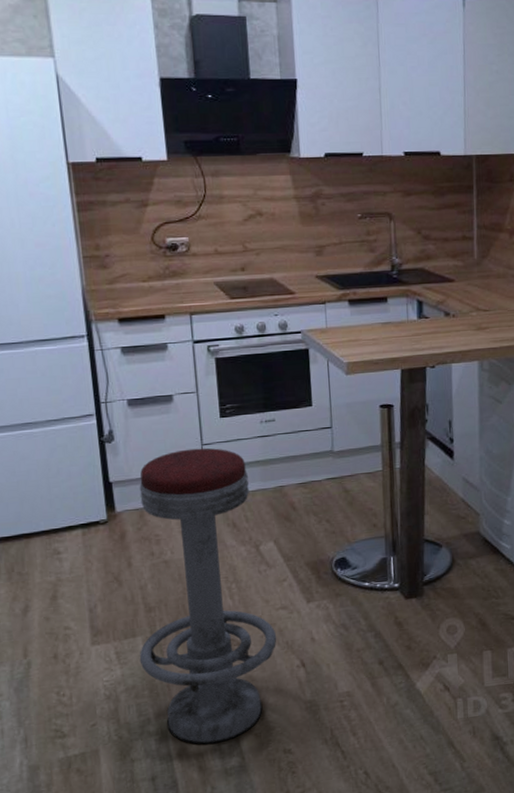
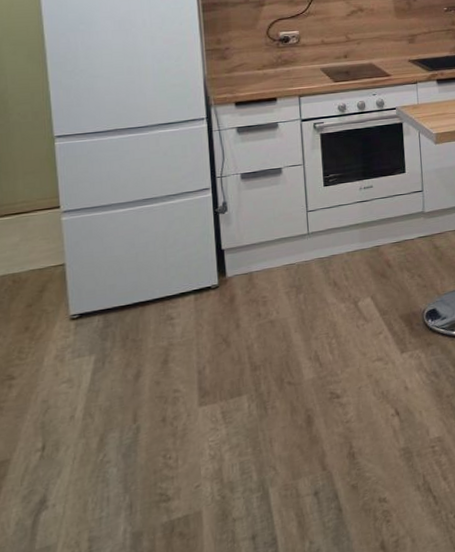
bar stool: present [139,448,277,745] -> none [244,214,373,499]

